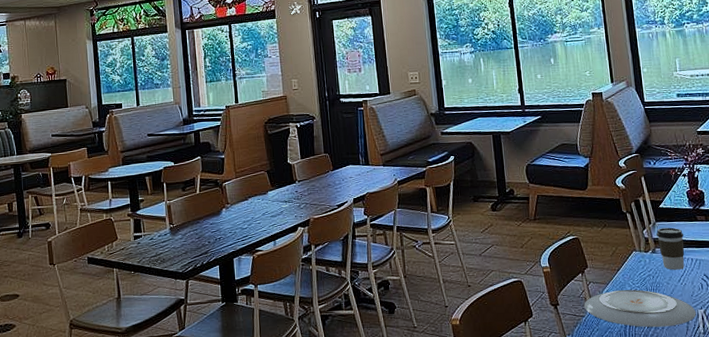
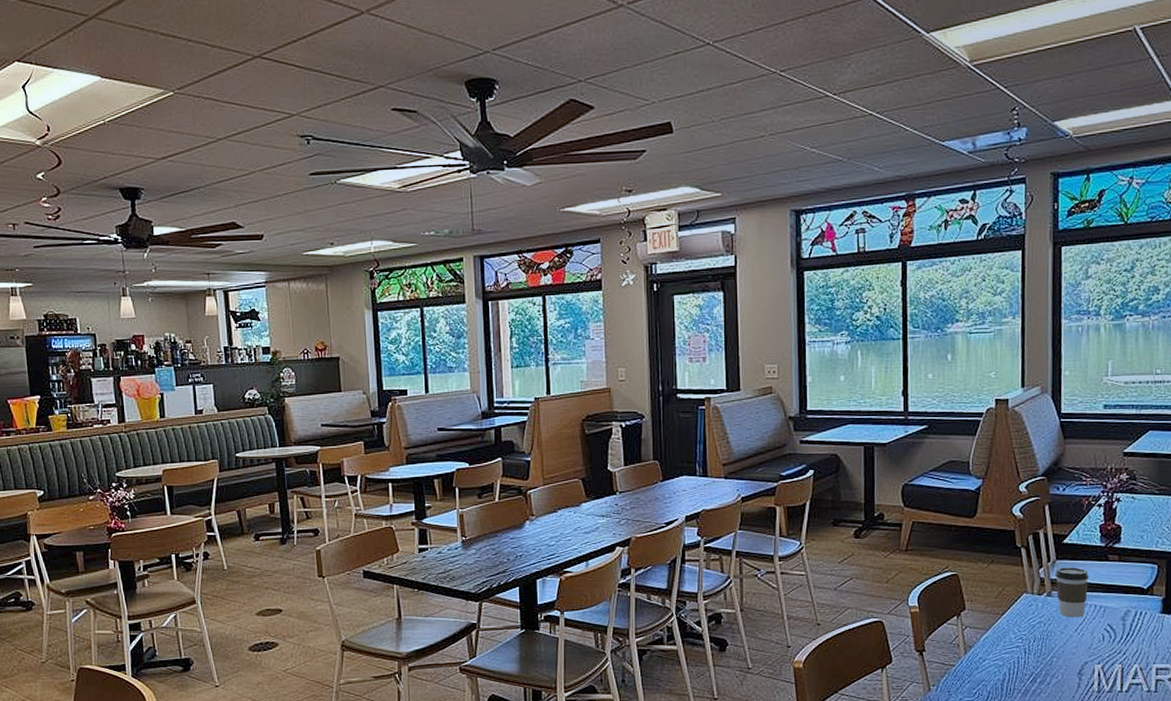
plate: present [584,289,696,328] -> none [956,637,1092,682]

